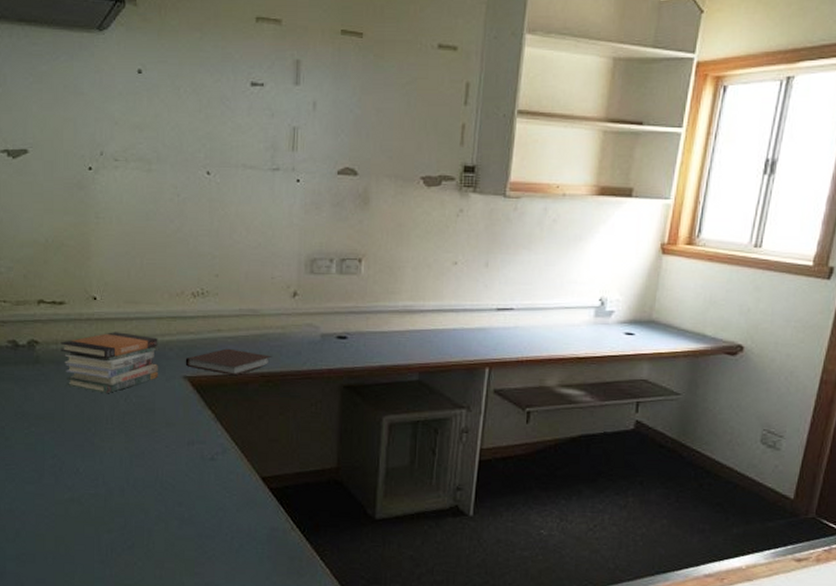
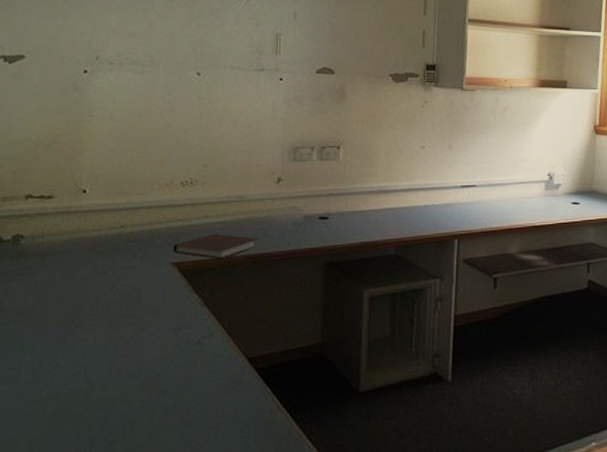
book stack: present [60,332,159,394] -> none [46,223,148,285]

